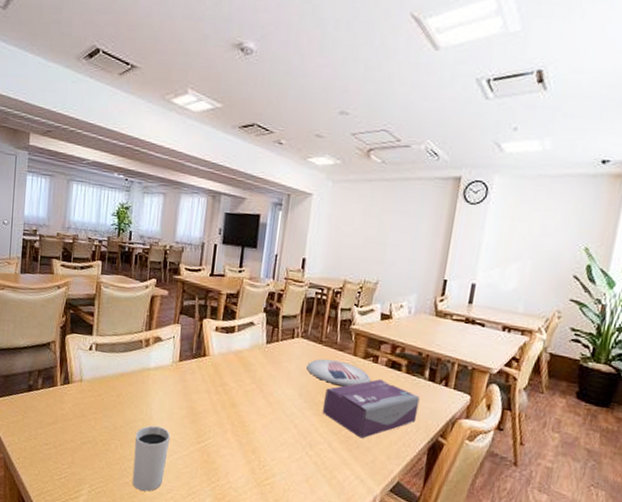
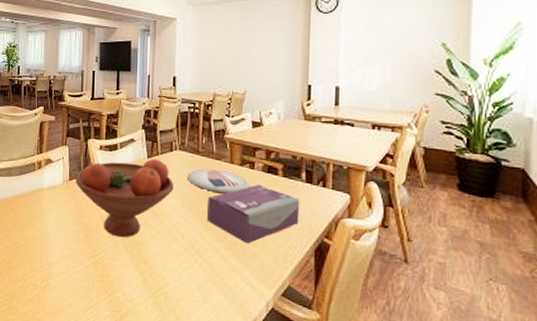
glass: present [132,425,171,492] -> none [34,242,67,307]
fruit bowl: none [185,344,292,425] -> present [75,158,174,238]

